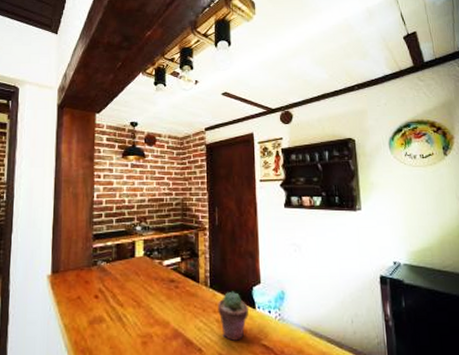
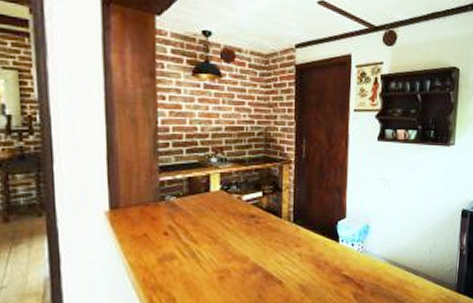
potted succulent: present [218,291,248,341] -> none [300,225,332,273]

